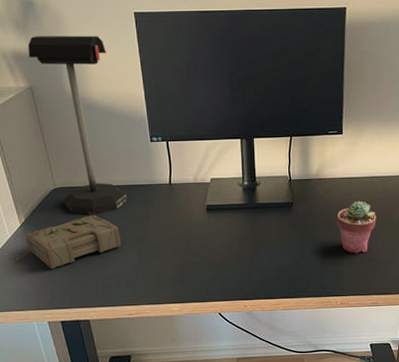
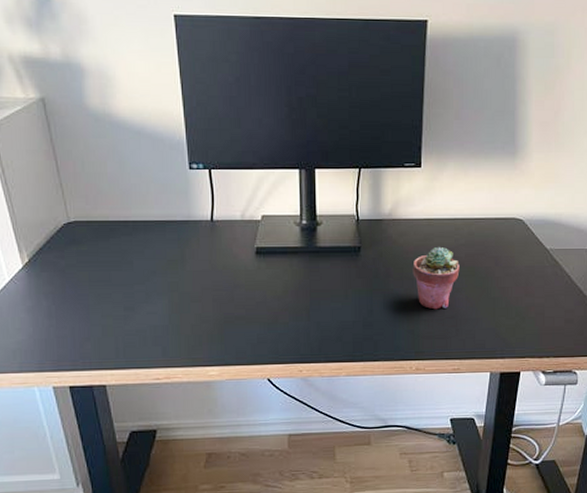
diary: present [13,214,122,269] -> none [11,255,150,322]
desk lamp: present [27,35,127,214] -> none [41,38,158,255]

